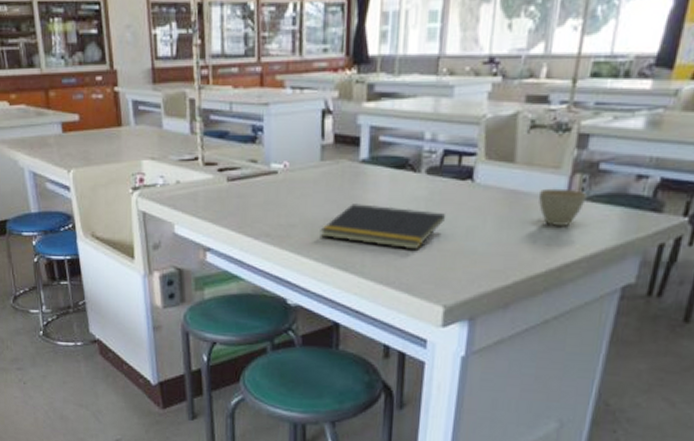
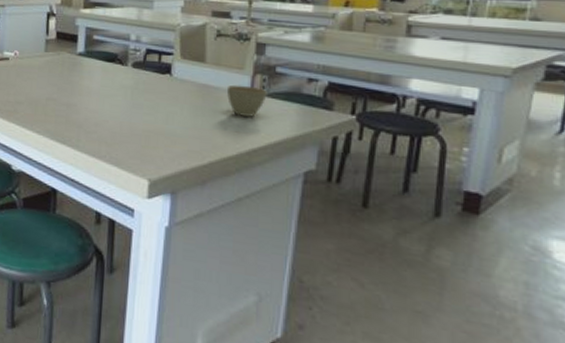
notepad: present [320,204,446,250] -> none [42,88,149,130]

